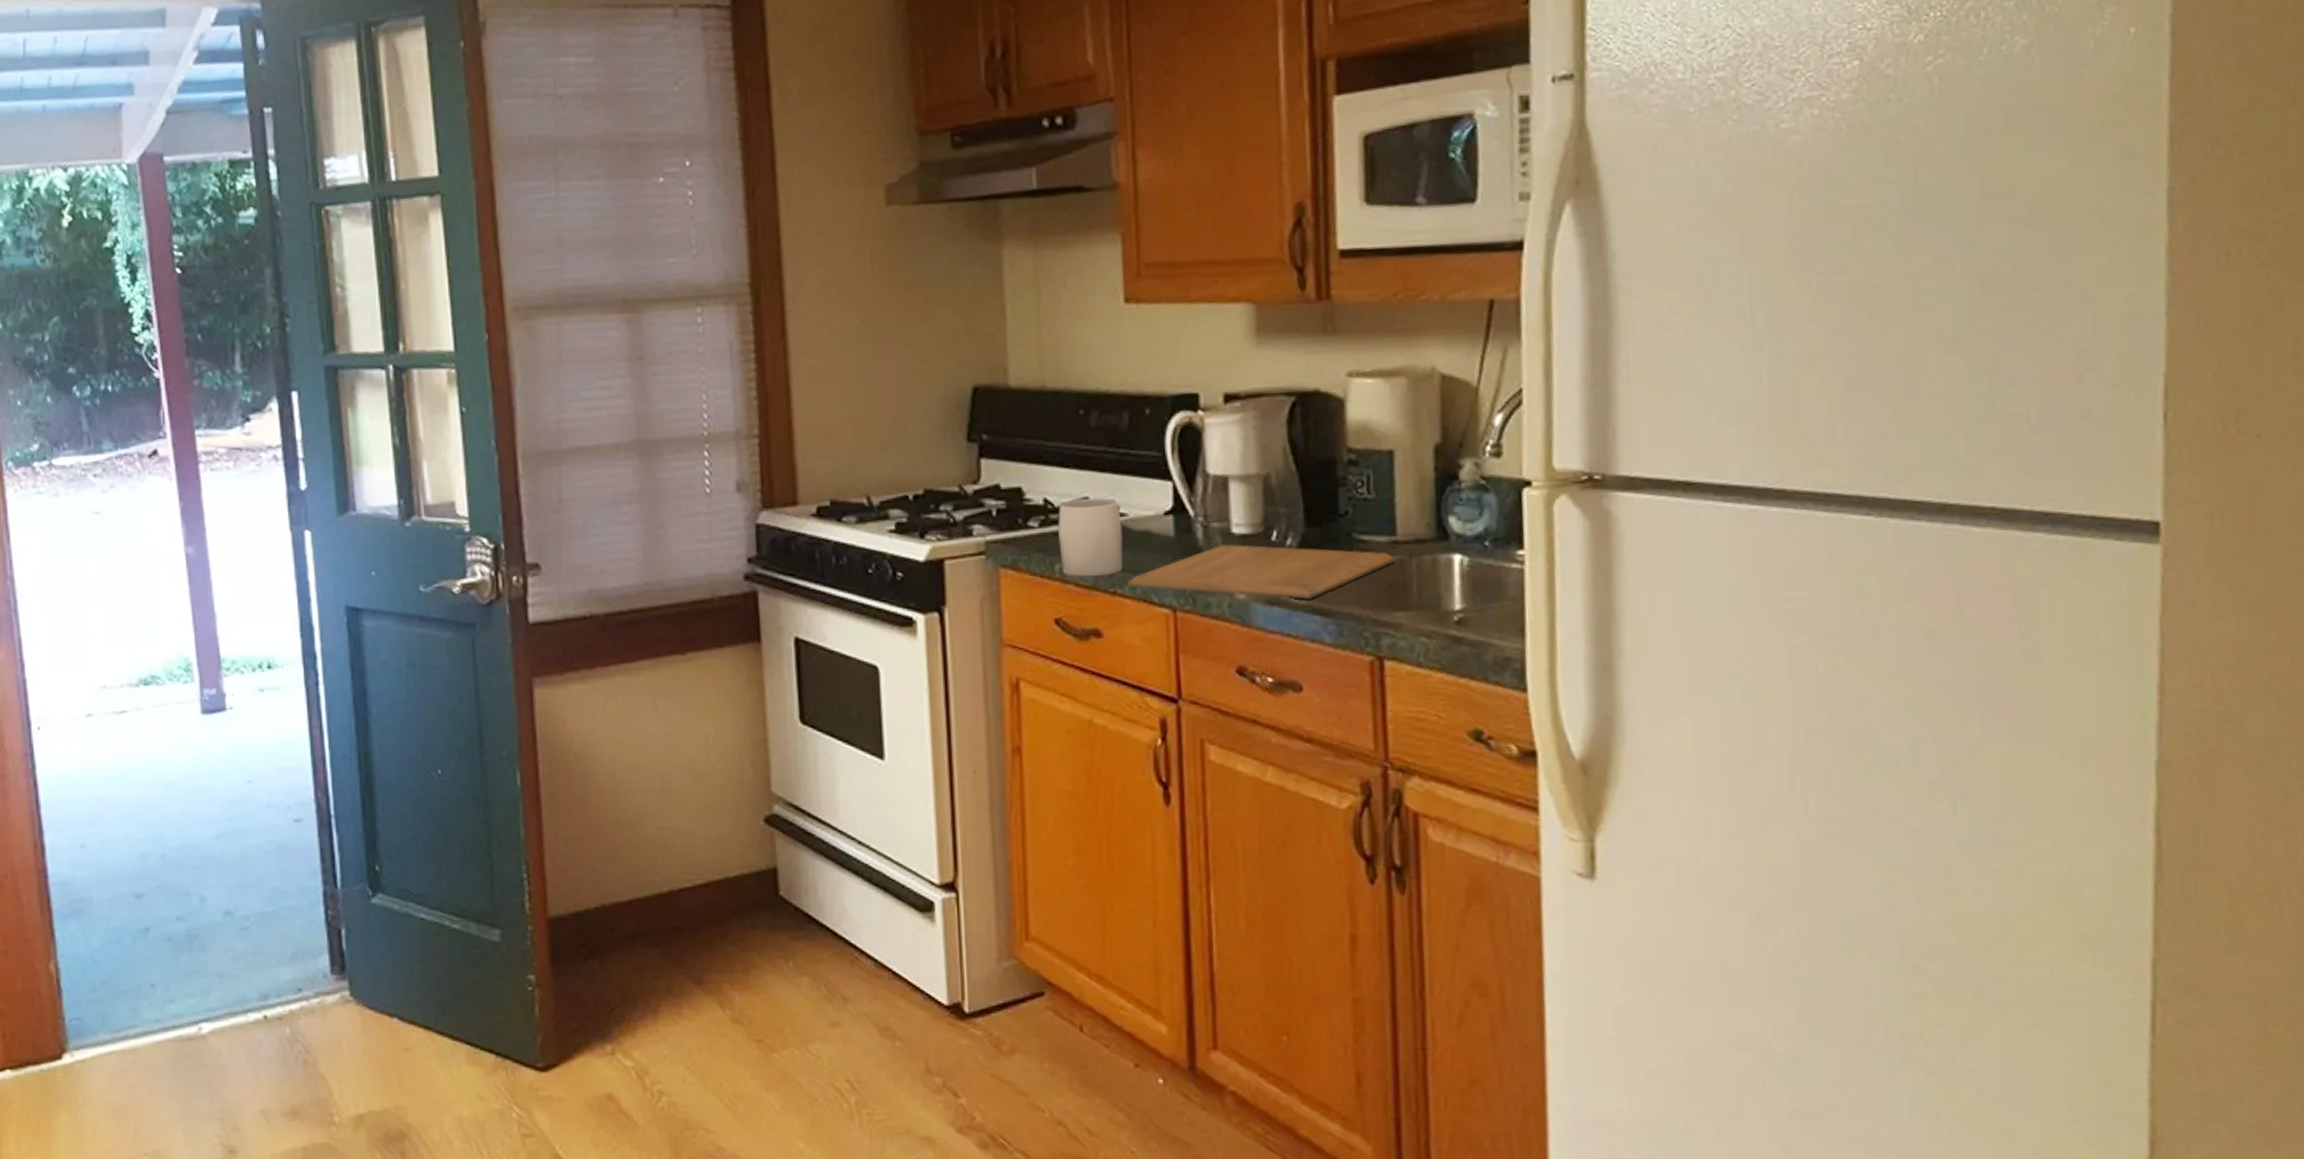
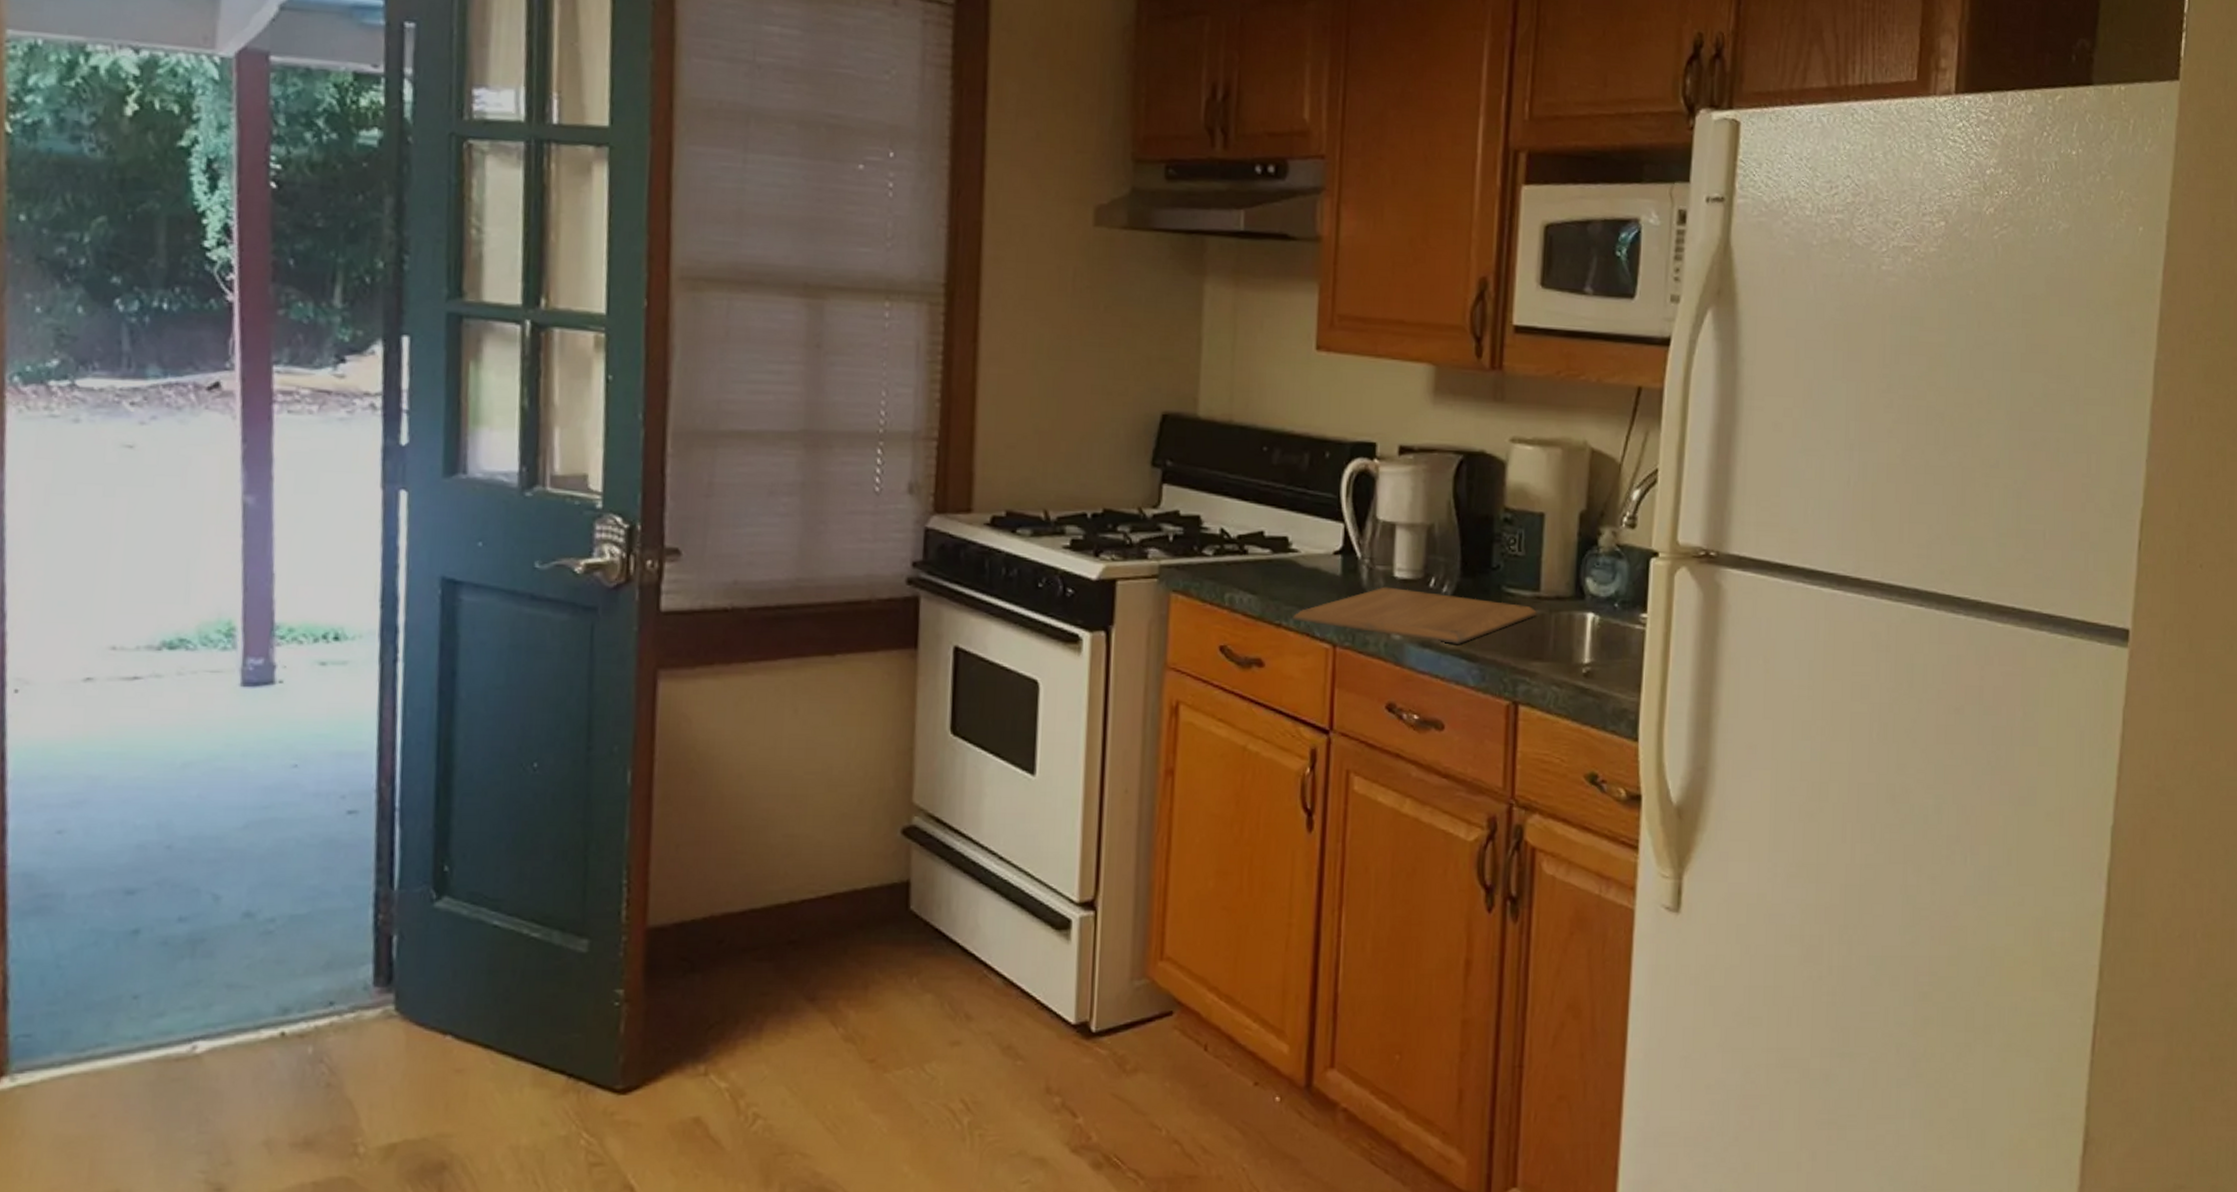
mug: present [1058,497,1124,578] -> none [1231,532,1293,609]

